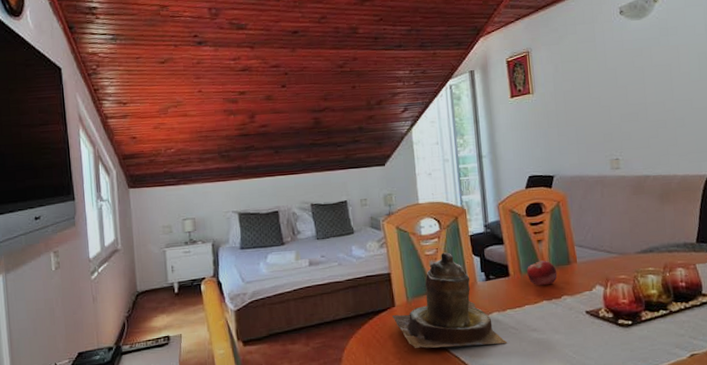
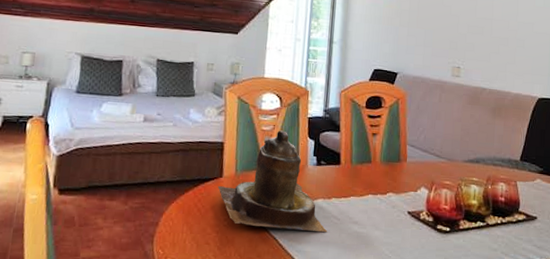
fruit: present [527,260,558,286] -> none [358,154,387,180]

